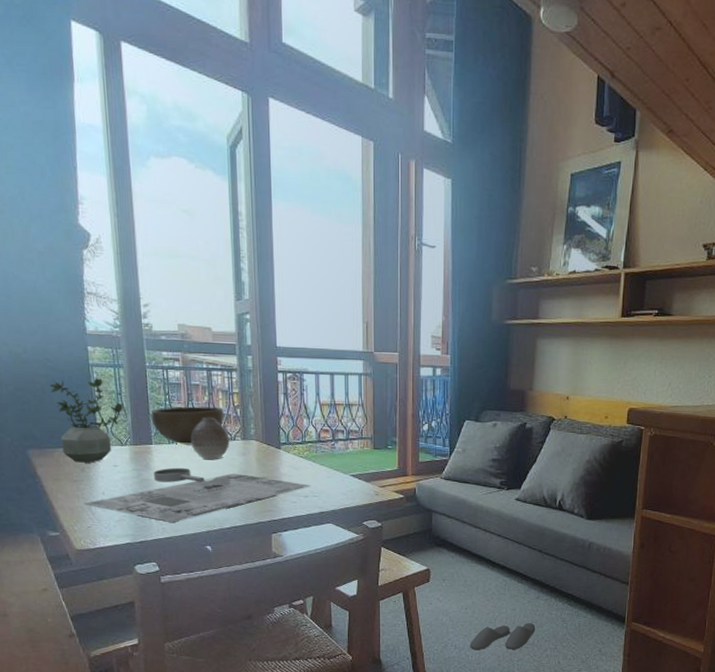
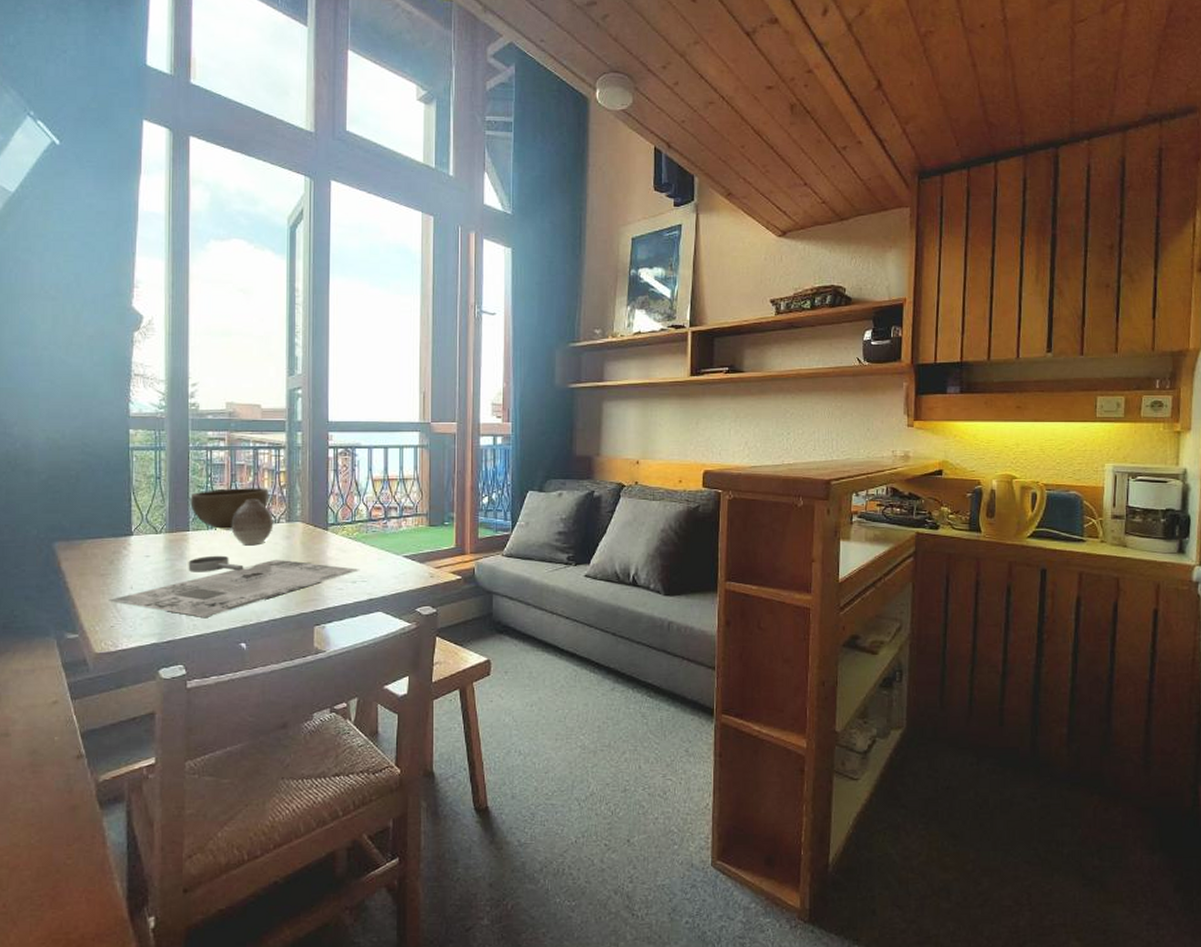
potted plant: present [49,378,124,463] -> none [85,462,162,554]
slippers: present [469,622,536,650] -> none [536,719,612,755]

